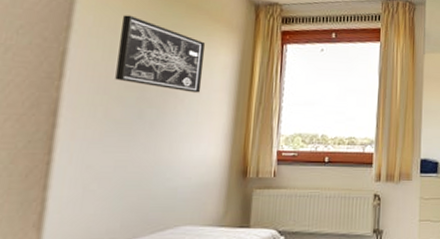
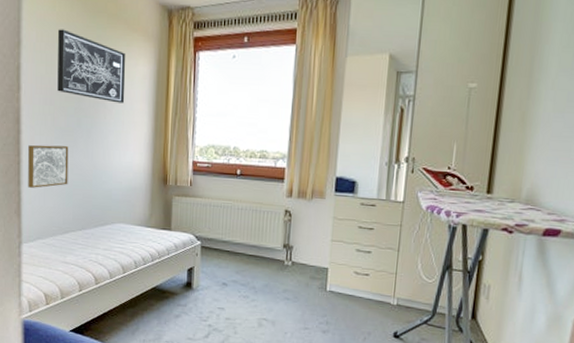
wall art: none [58,140,124,193] -> present [28,144,69,188]

